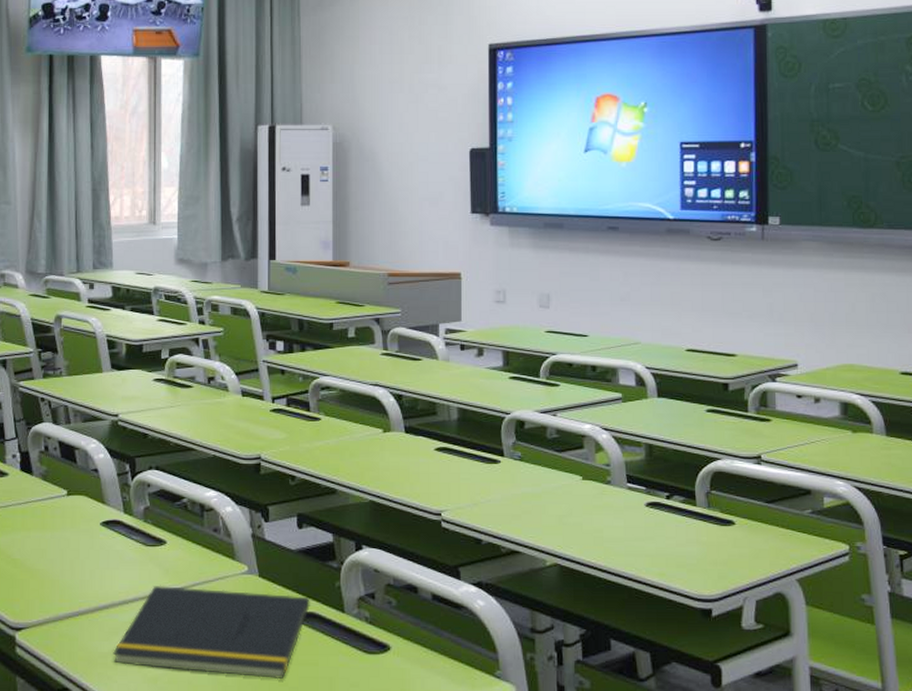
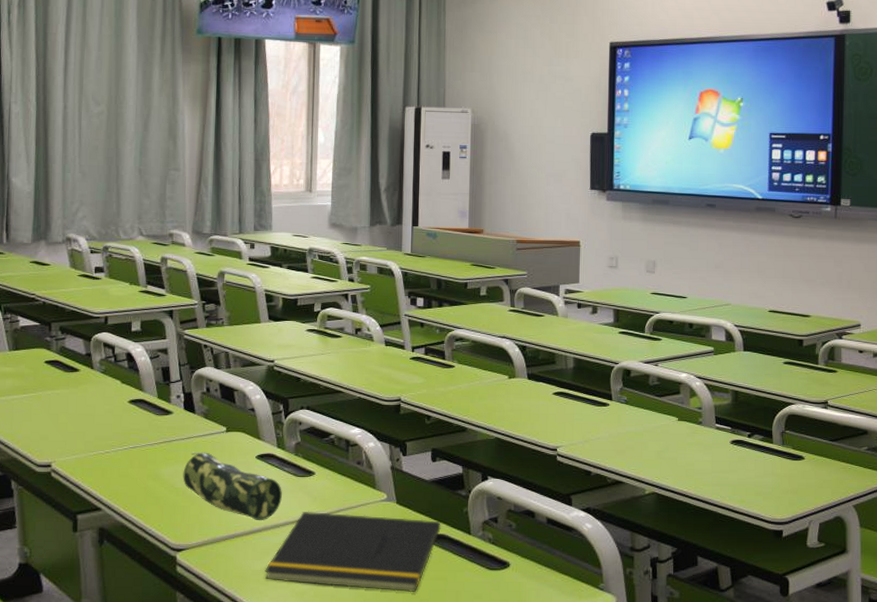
pencil case: none [21,518,130,597] -> present [183,452,282,521]

